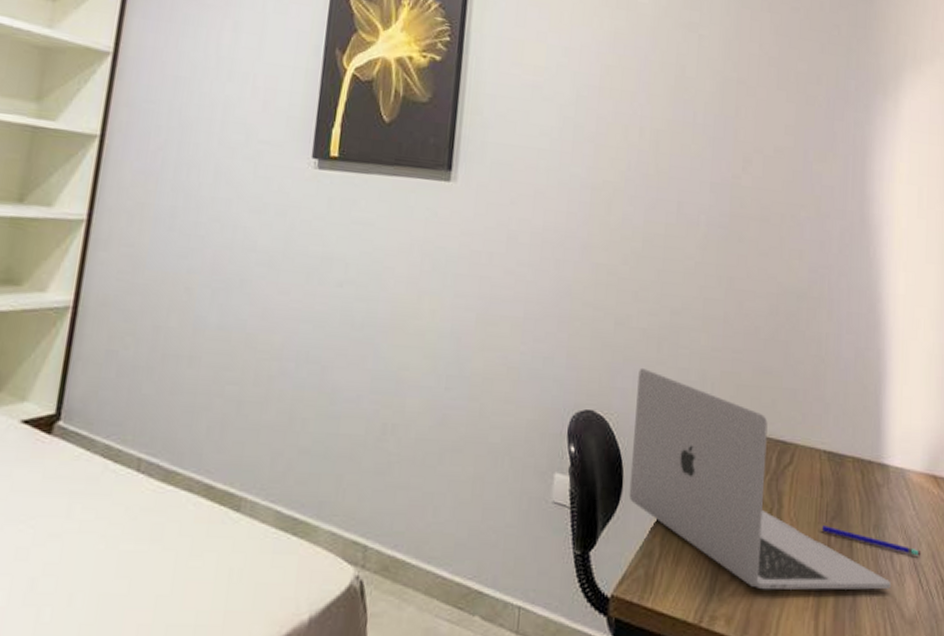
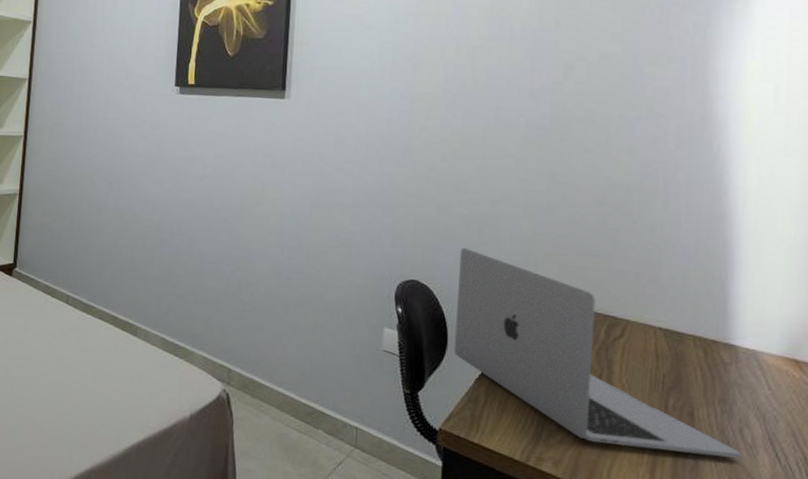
pen: present [821,525,921,556] -> none [657,394,779,433]

